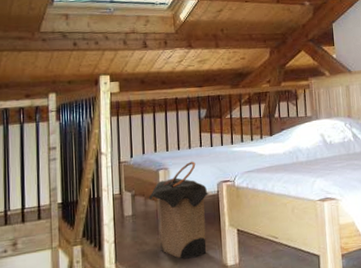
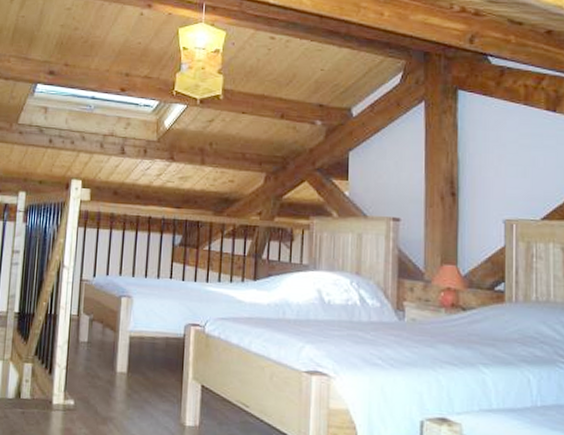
laundry hamper: present [148,161,211,259] -> none [107,293,176,407]

